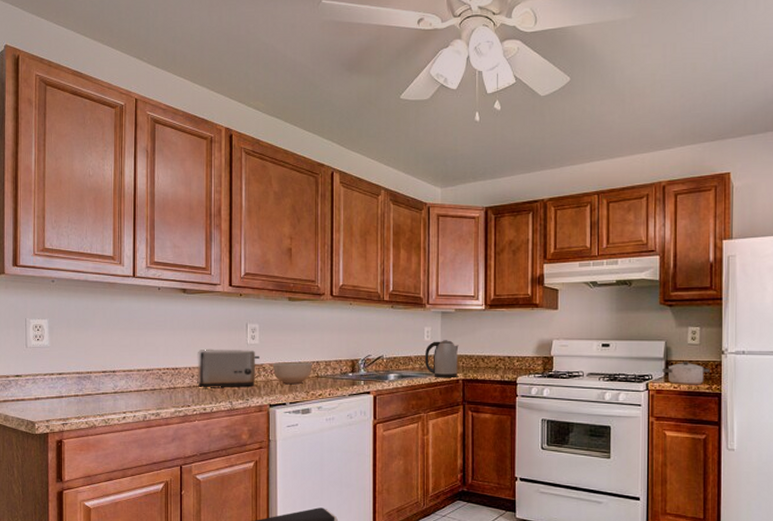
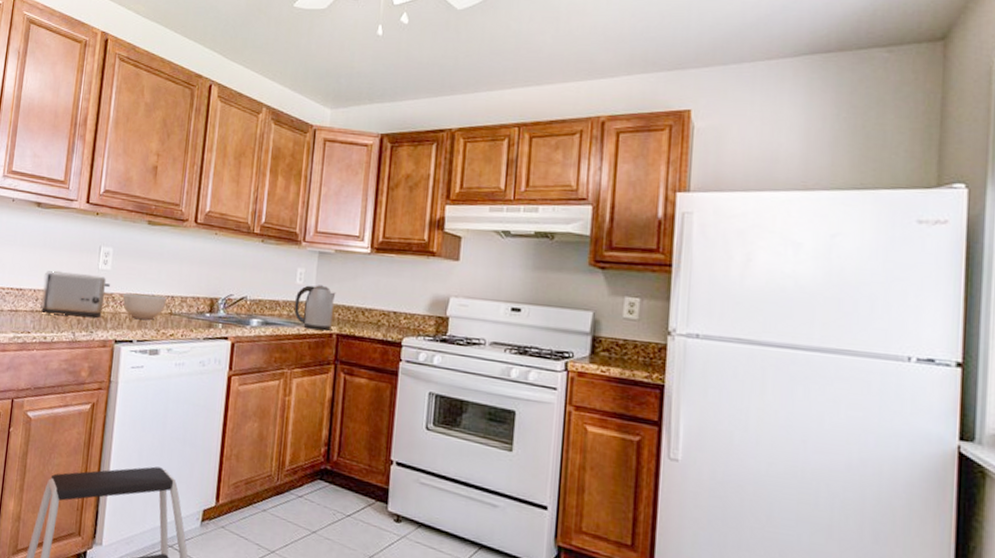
cooking pot: present [662,362,710,385] -> none [587,340,651,372]

